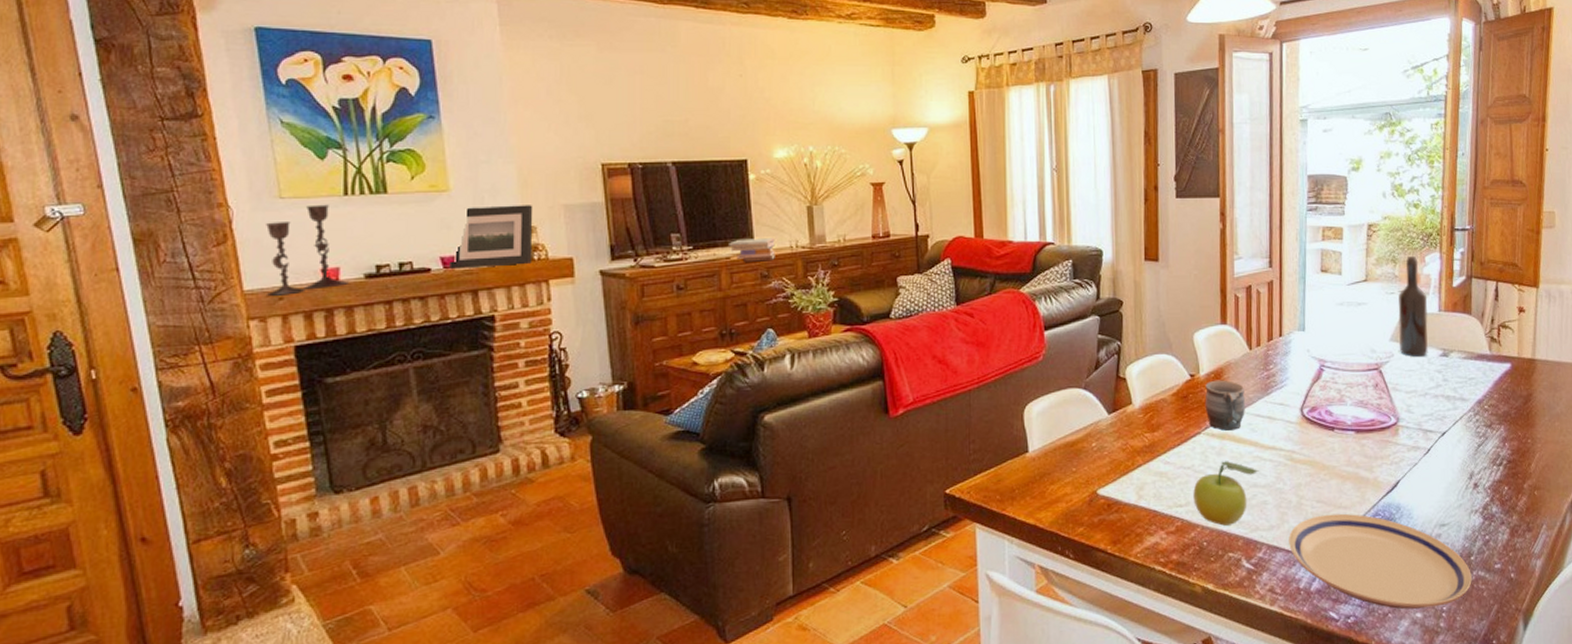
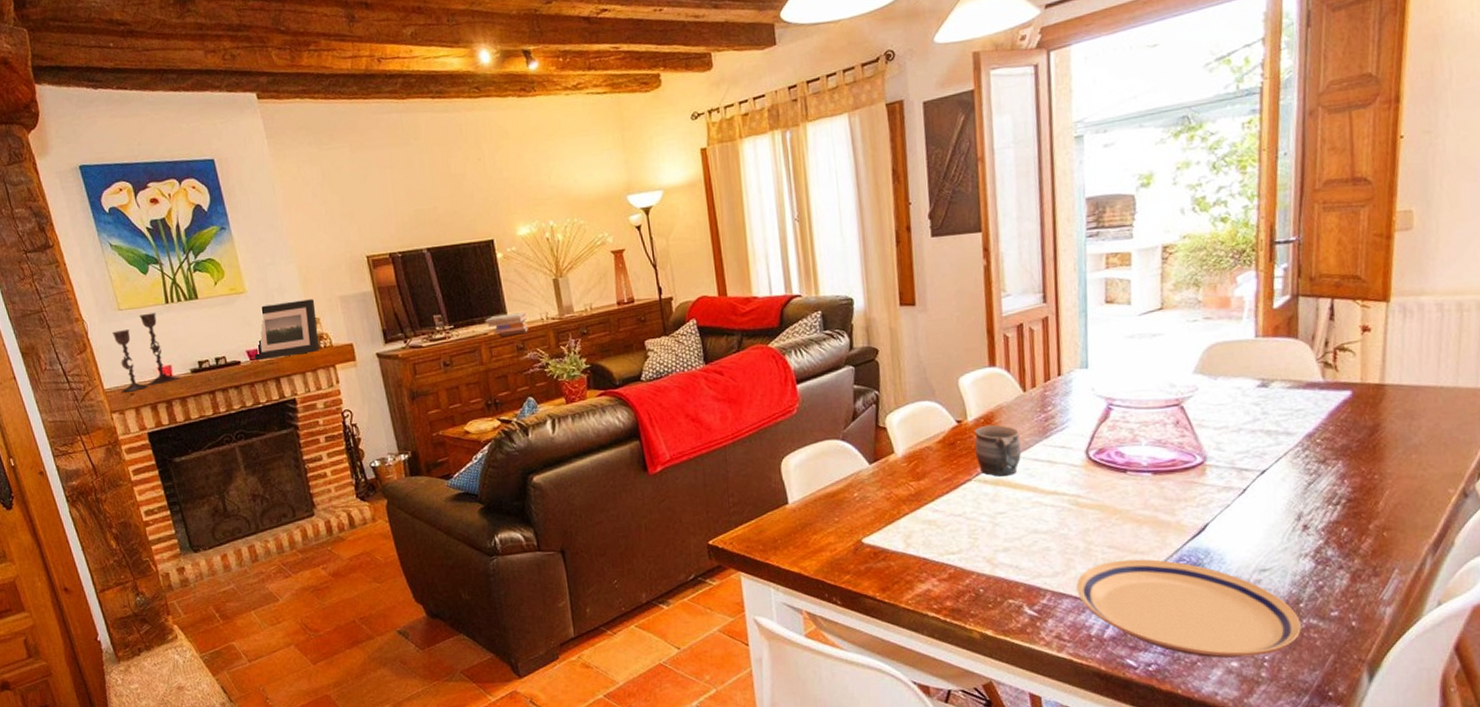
fruit: present [1193,461,1259,526] -> none [966,507,1039,573]
wine bottle: present [1398,255,1429,356] -> none [1203,276,1243,389]

